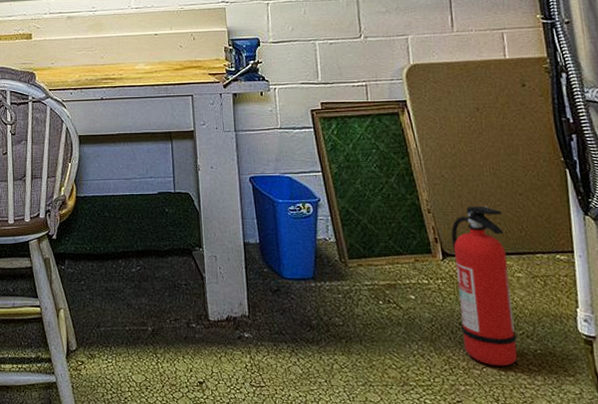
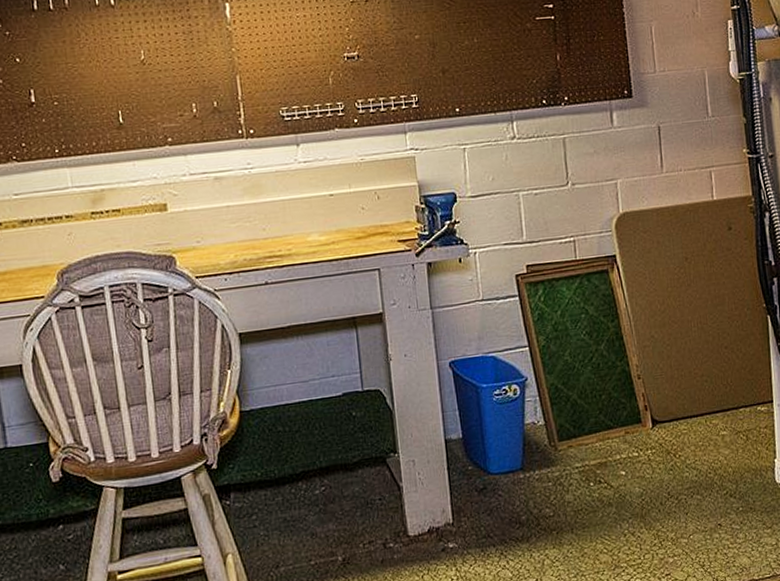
fire extinguisher: present [451,206,518,367] -> none [660,364,722,532]

